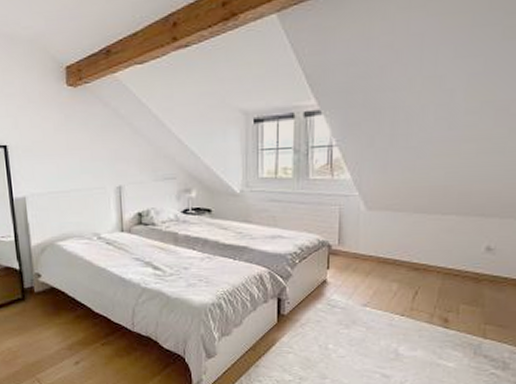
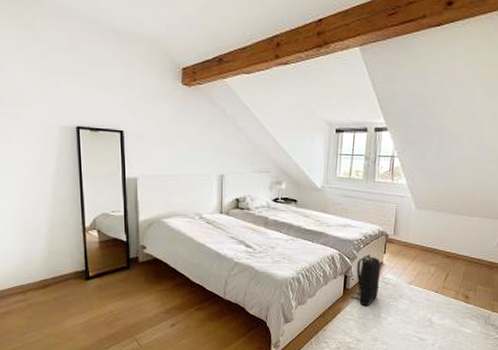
backpack: none [288,271,324,336] -> present [351,254,381,307]

